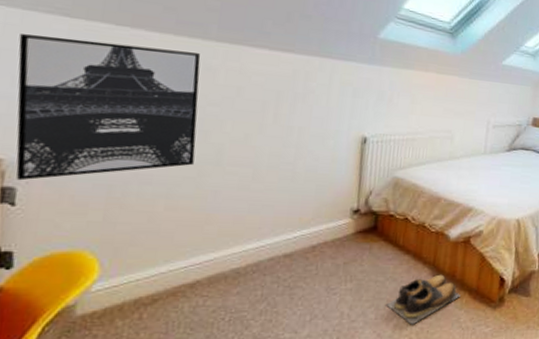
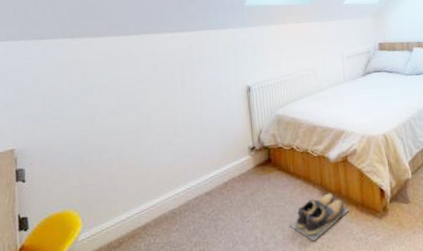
wall art: present [15,33,201,181] -> none [16,46,132,163]

